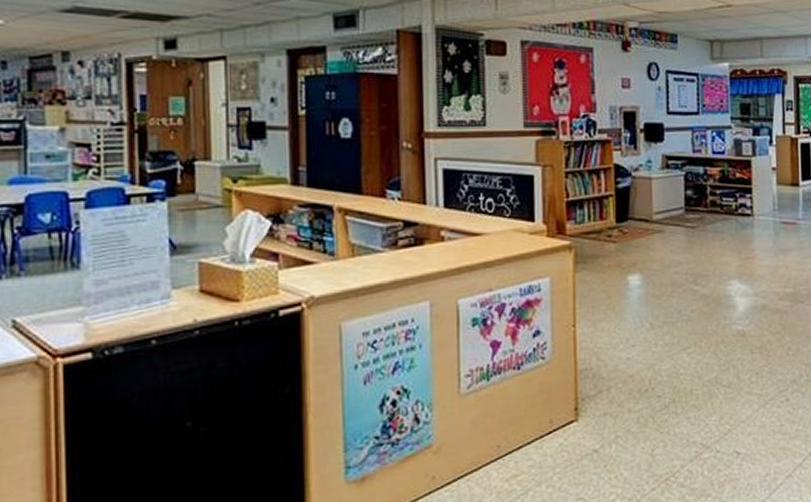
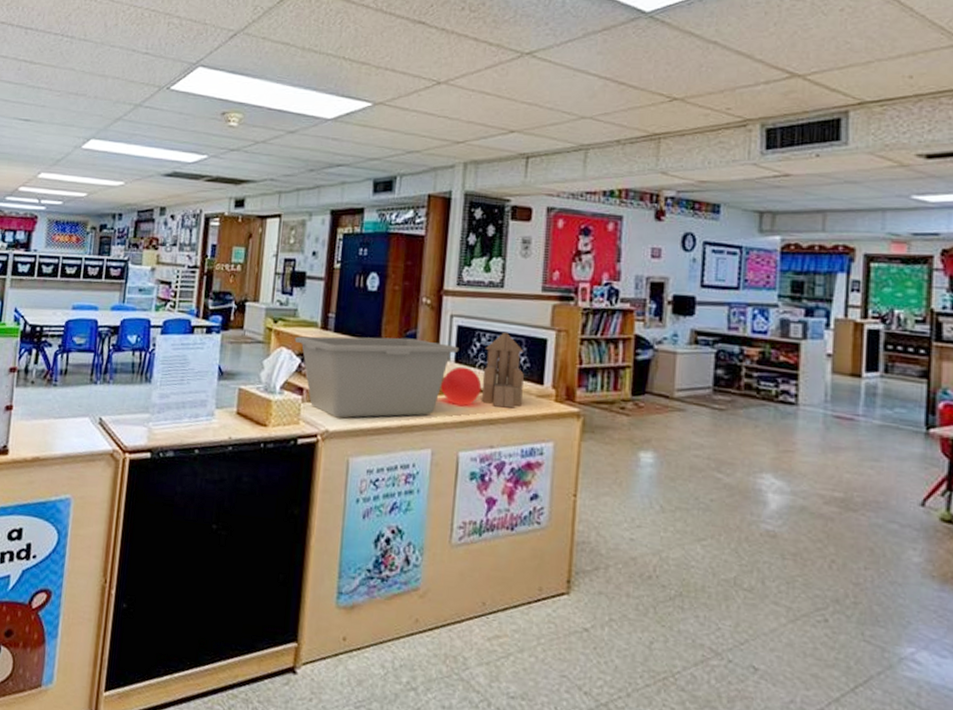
storage bin: none [261,186,447,281] -> present [294,336,459,418]
ball: none [432,211,474,253] -> present [441,366,482,407]
toy blocks: none [473,171,516,249] -> present [481,332,524,408]

